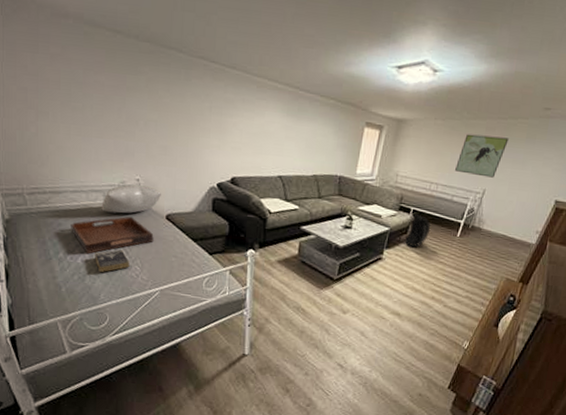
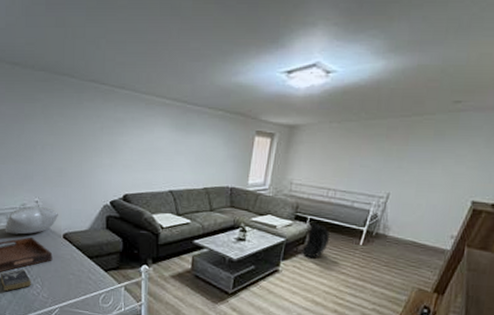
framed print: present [455,134,509,178] -> none [354,135,414,180]

